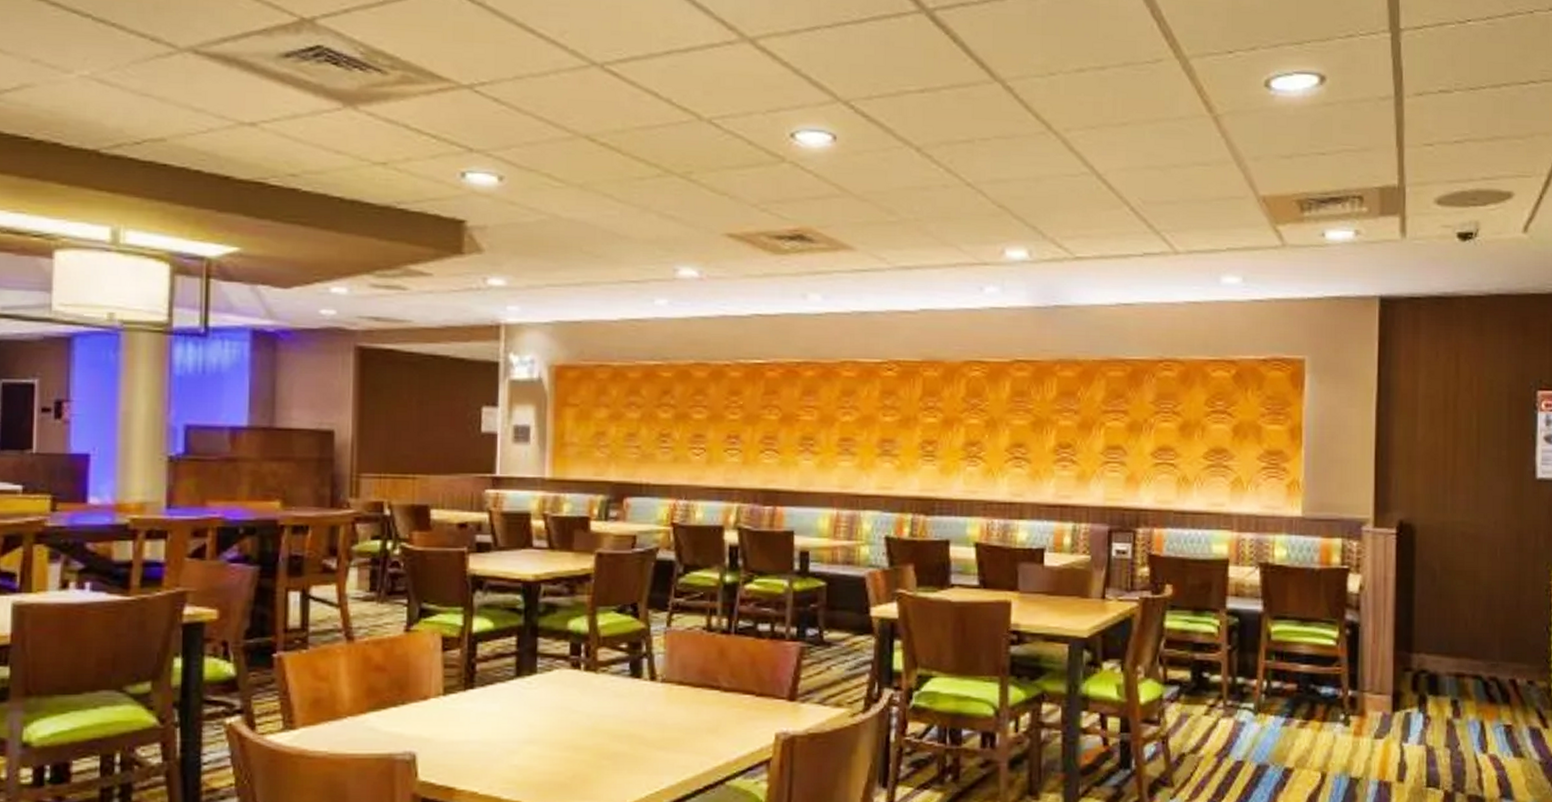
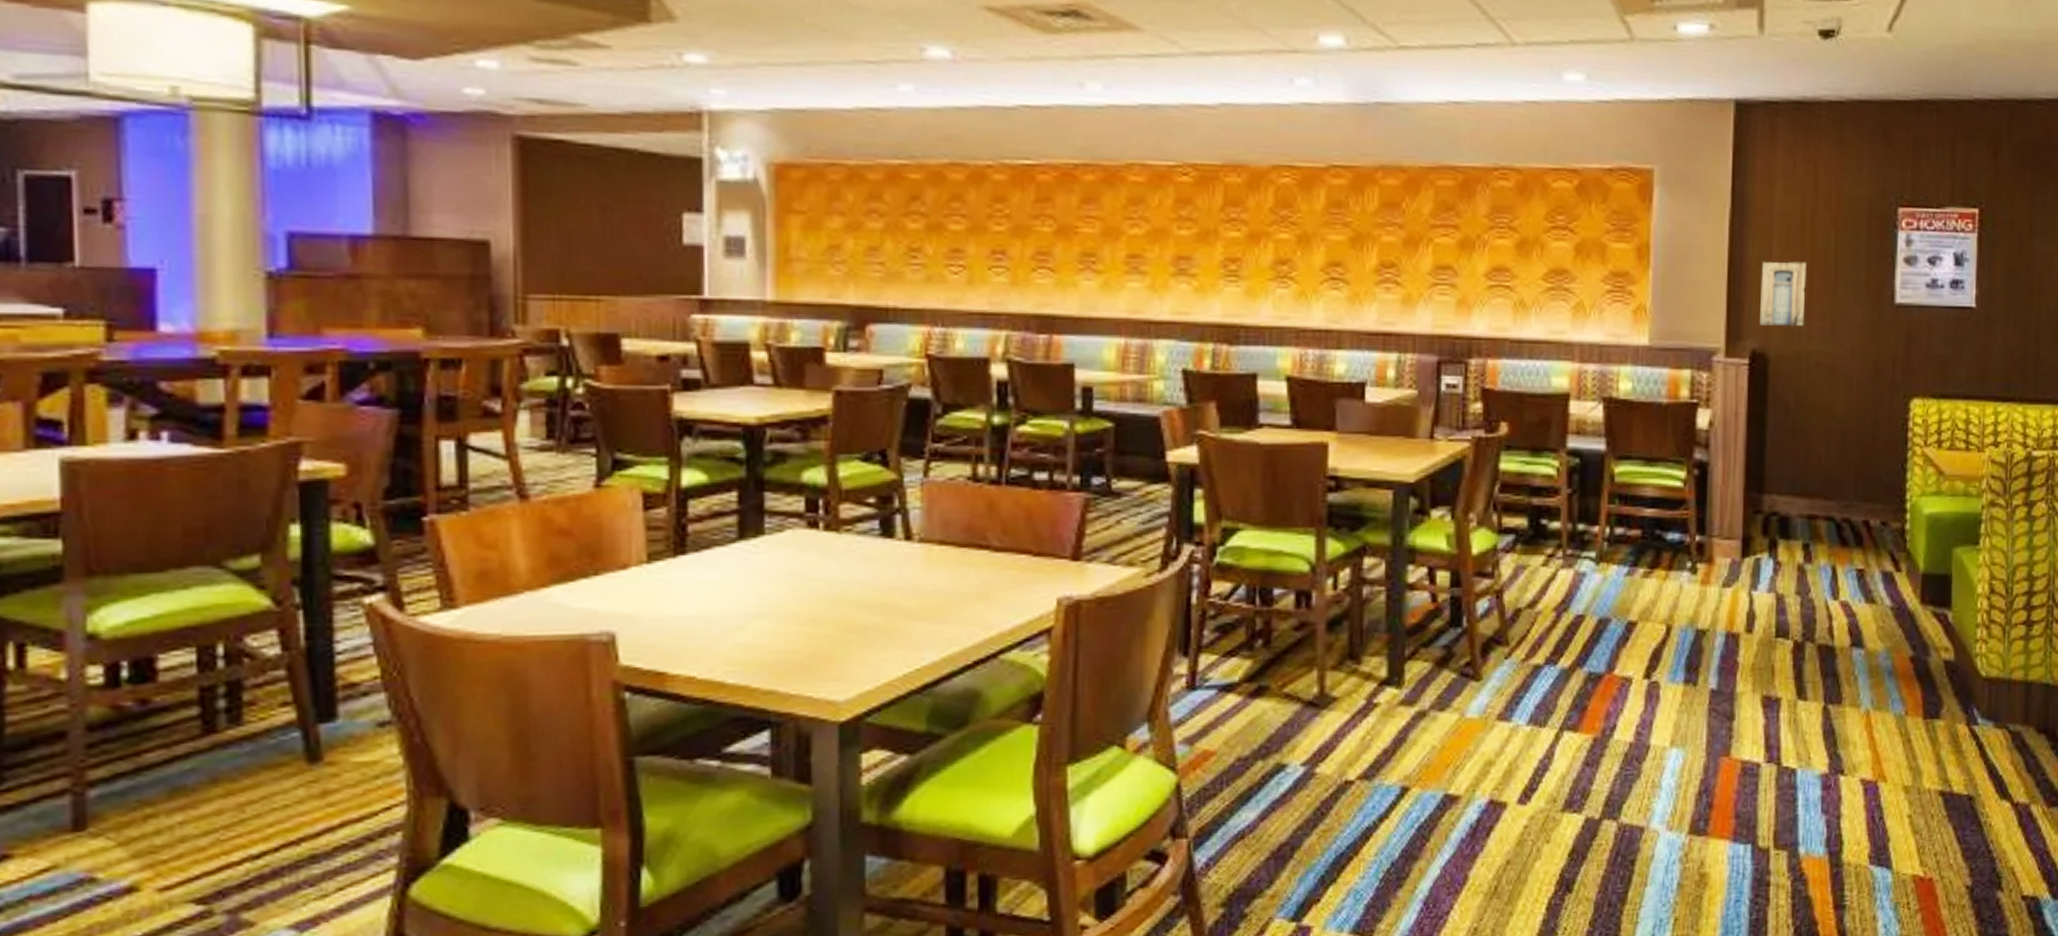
wall art: none [1406,440,1450,499] -> present [1760,261,1807,326]

